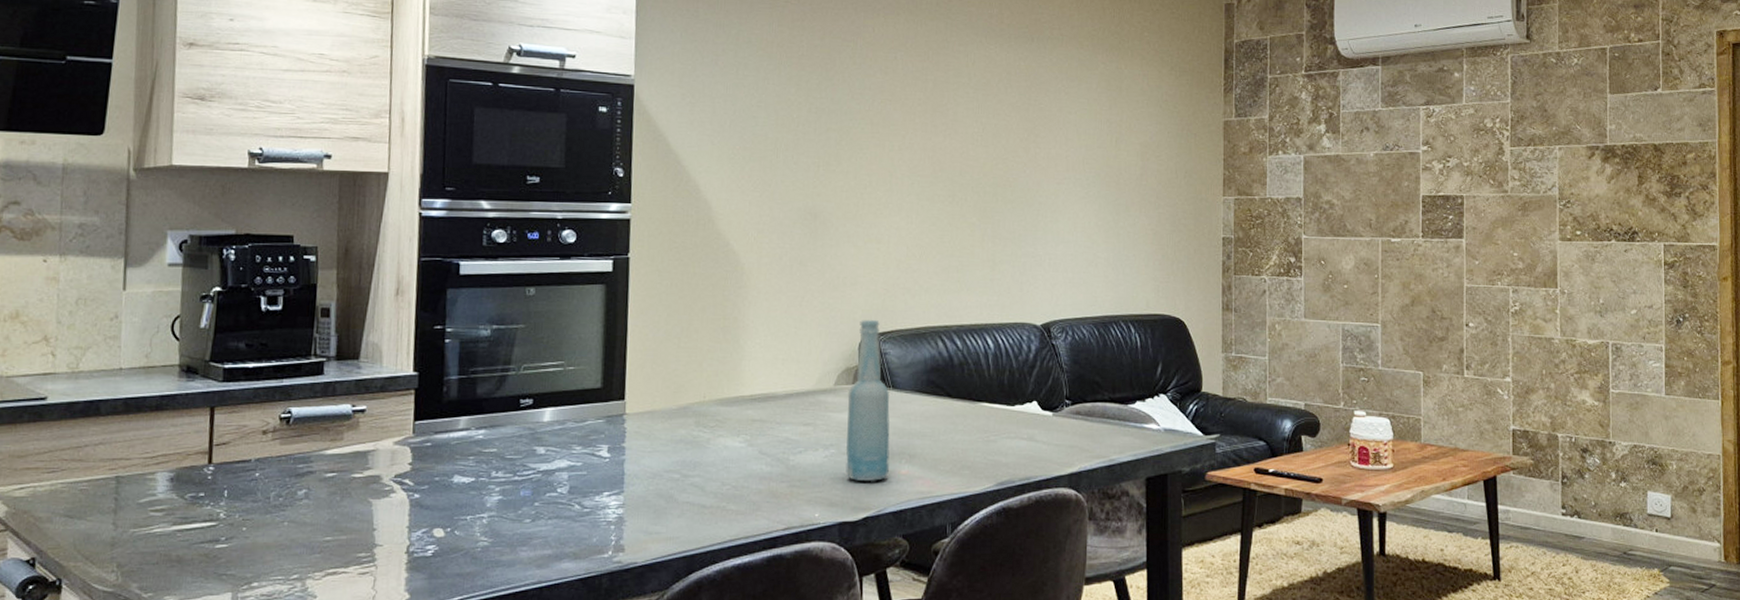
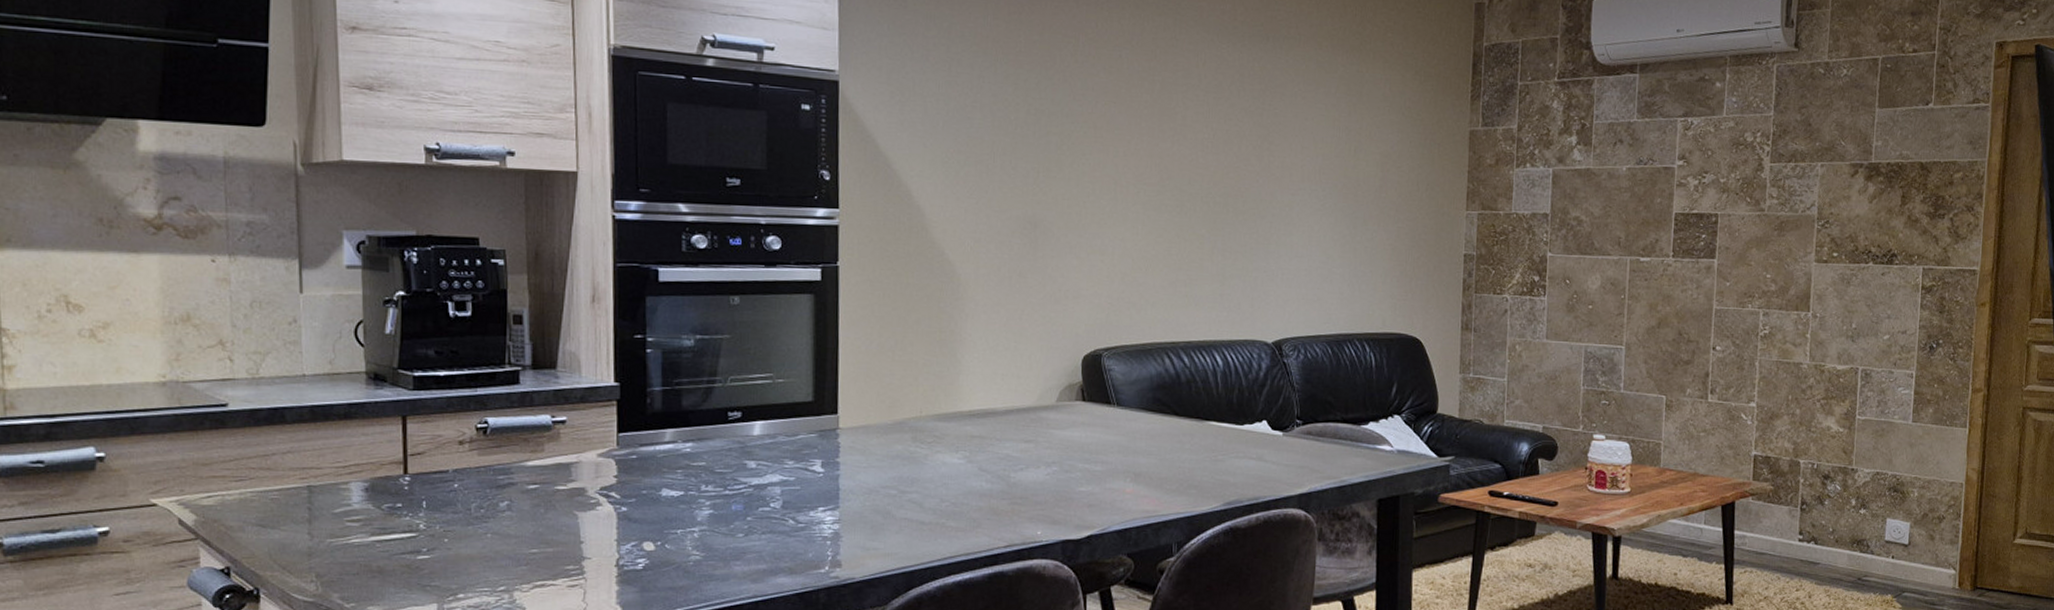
bottle: present [845,319,890,482] -> none [1068,334,1115,501]

